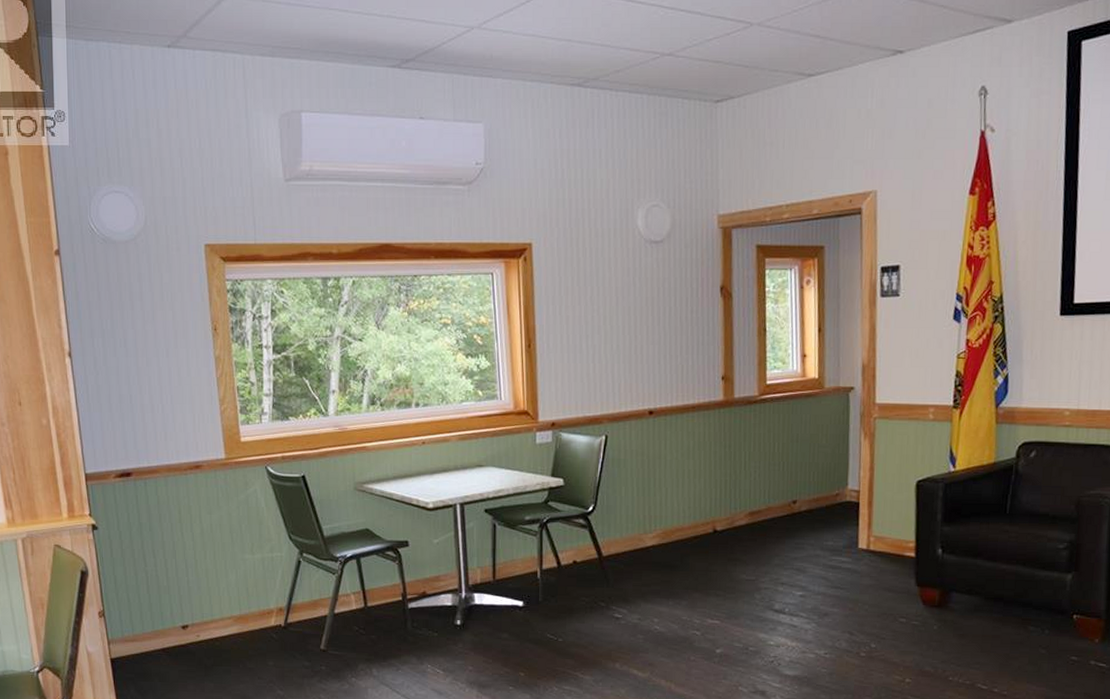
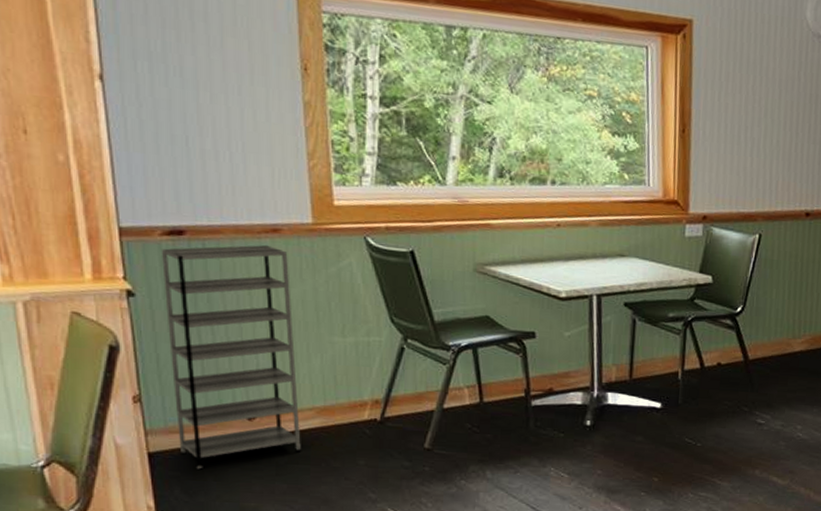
shelving unit: none [115,479,224,672] -> present [161,244,302,469]

